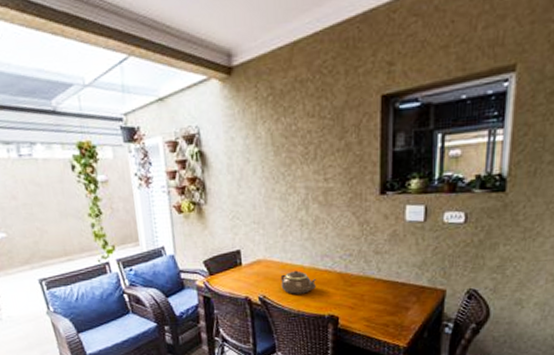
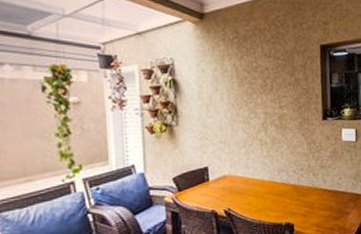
teapot: present [280,270,317,294] -> none [244,184,275,206]

